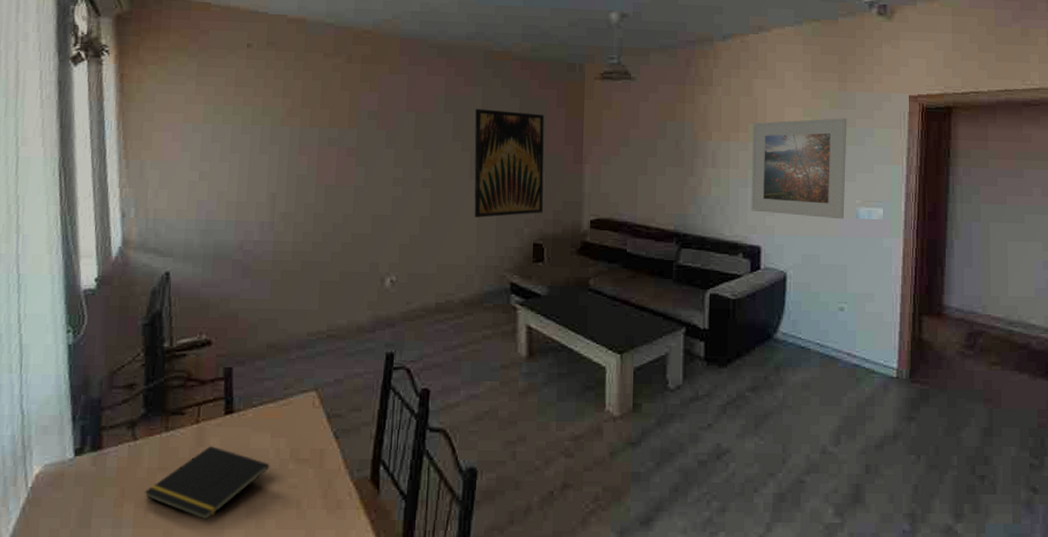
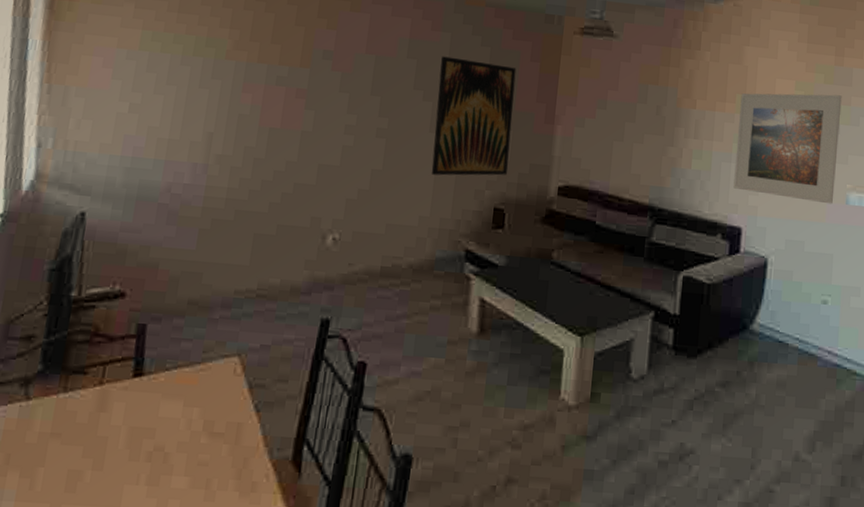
notepad: present [144,446,270,520] -> none [32,412,179,497]

